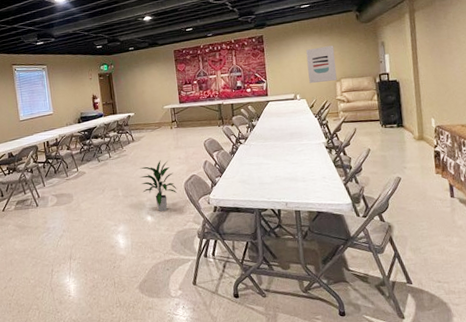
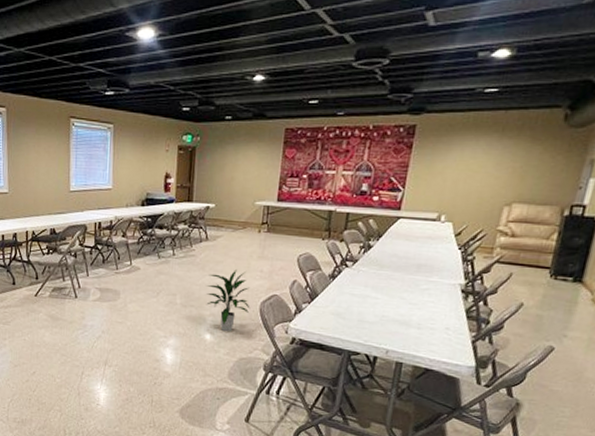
wall art: present [305,45,337,83] -> none [465,153,517,204]

